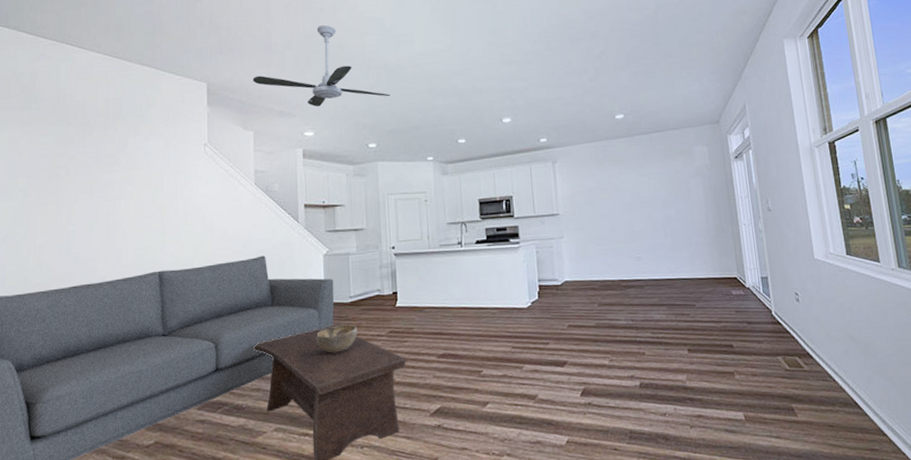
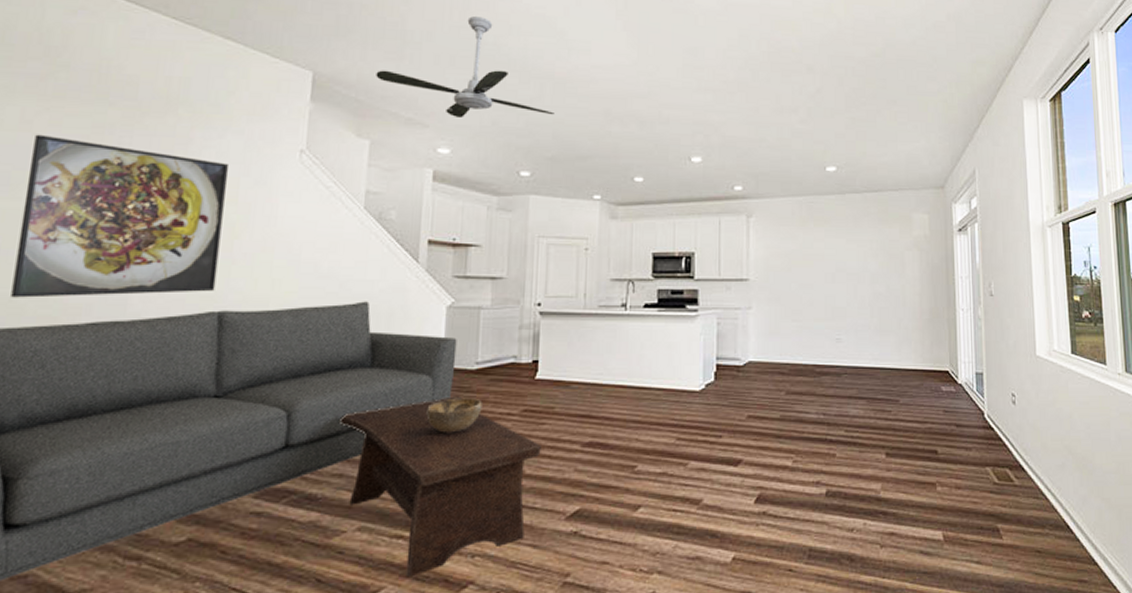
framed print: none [17,151,155,272] -> present [11,134,229,298]

